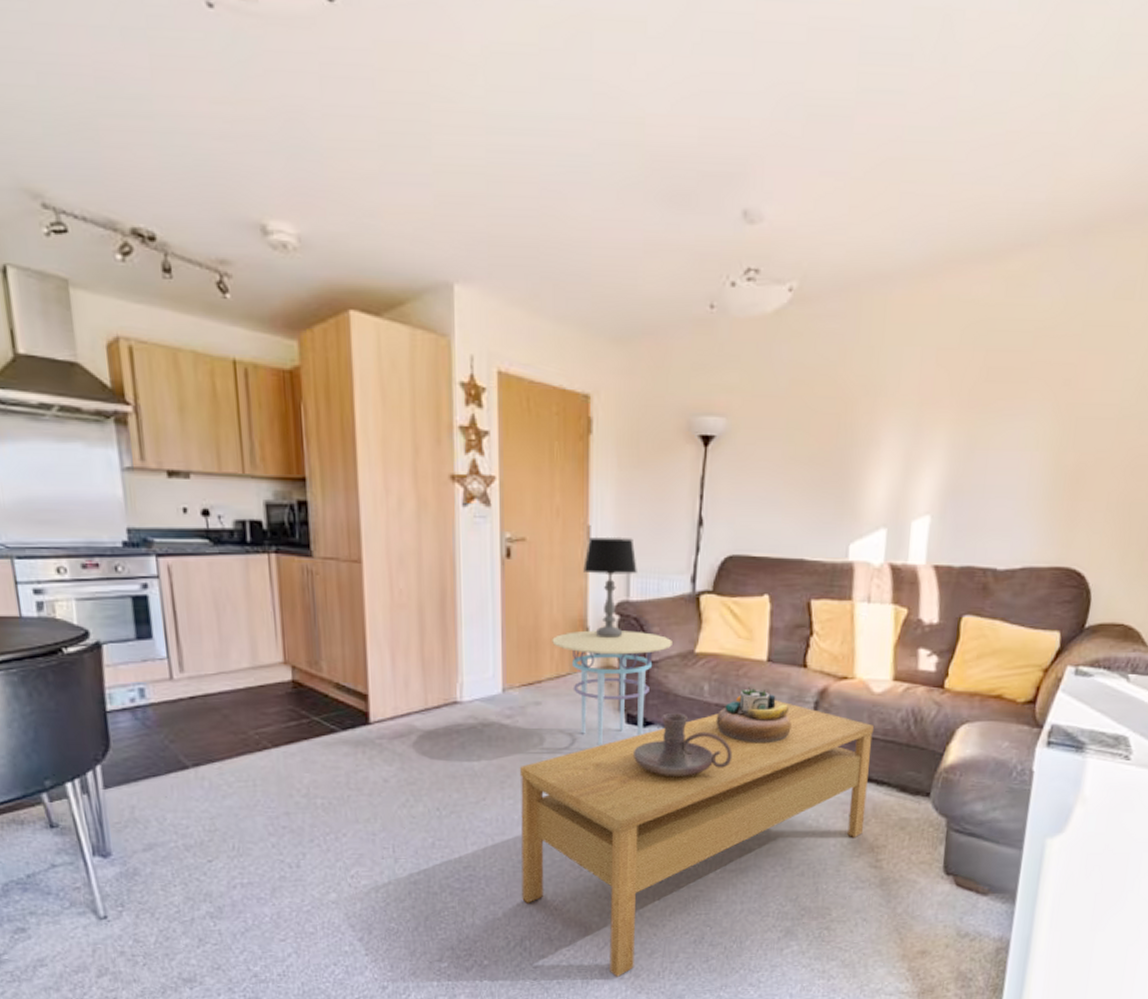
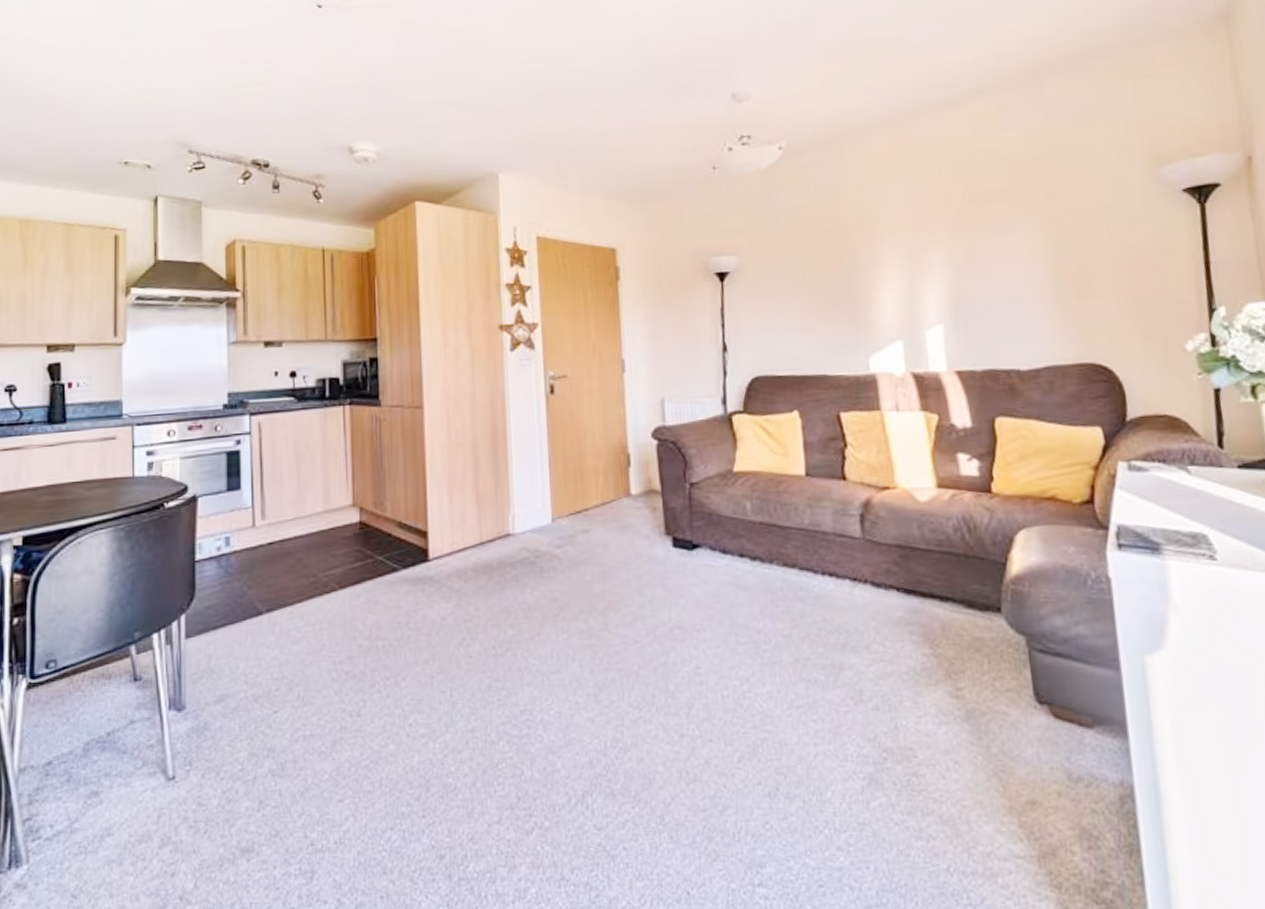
coffee table: present [519,700,875,977] -> none [571,514,936,840]
side table: present [552,630,672,747] -> none [596,454,711,573]
table lamp: present [583,536,637,638] -> none [620,368,671,463]
candle holder: present [632,713,733,776] -> none [682,534,784,602]
decorative bowl: present [716,687,792,744] -> none [762,503,840,562]

